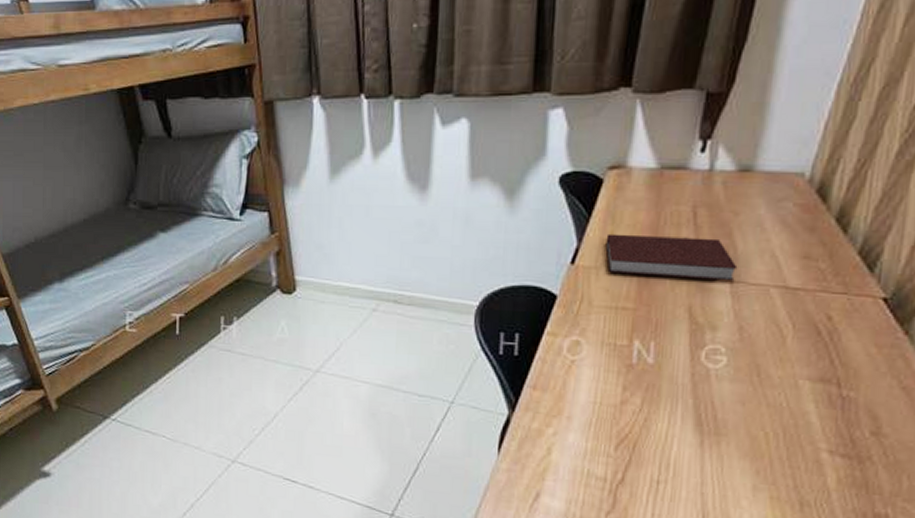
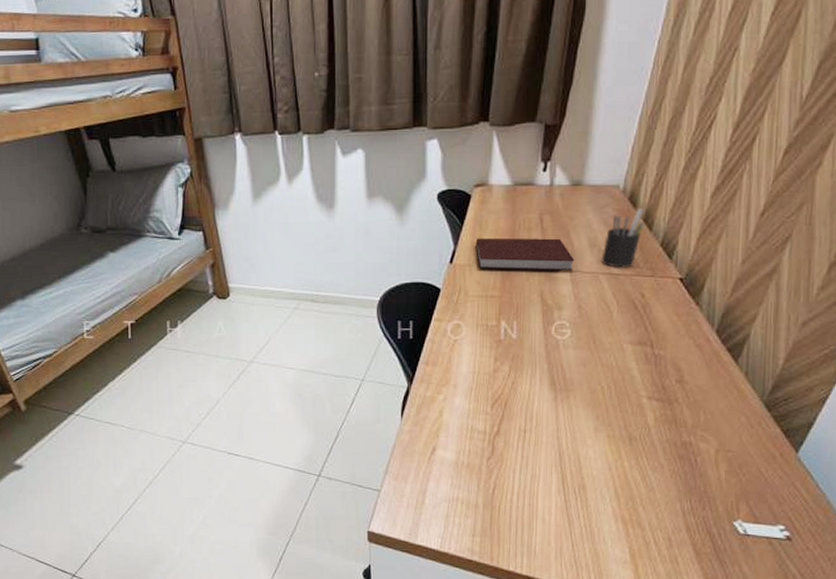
pen holder: none [773,203,838,281] -> present [601,207,645,268]

